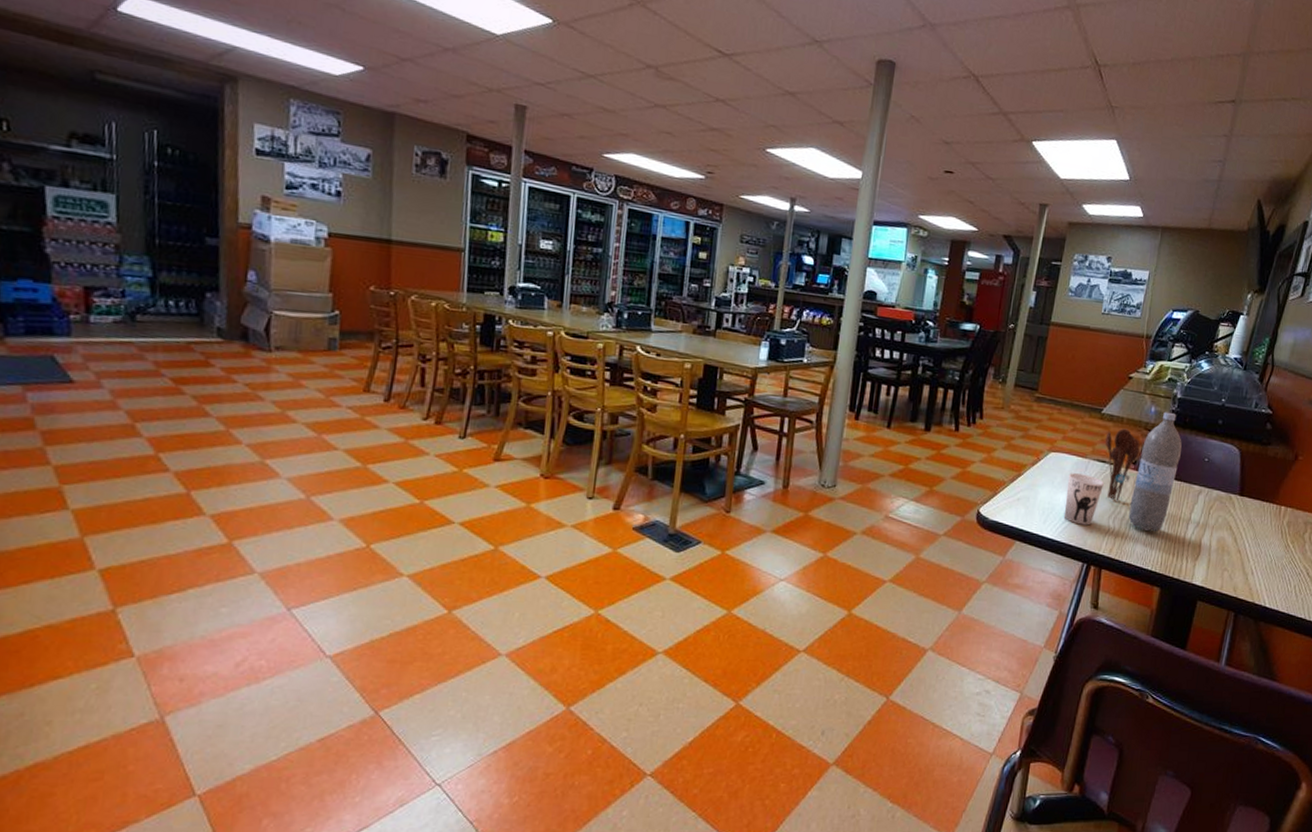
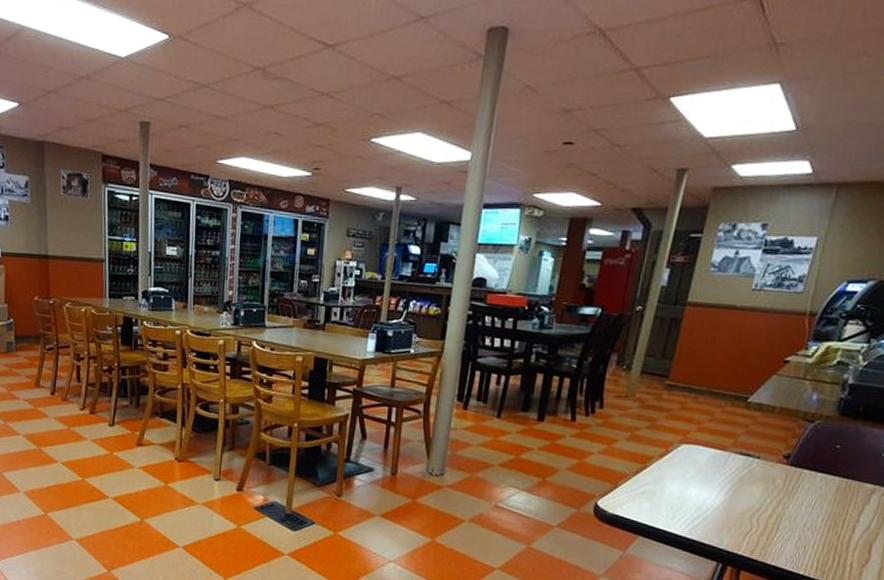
cup: present [1063,473,1104,526] -> none [696,466,747,523]
utensil holder: present [1105,428,1141,500] -> none [750,418,796,497]
water bottle: present [1128,411,1182,531] -> none [776,399,852,533]

